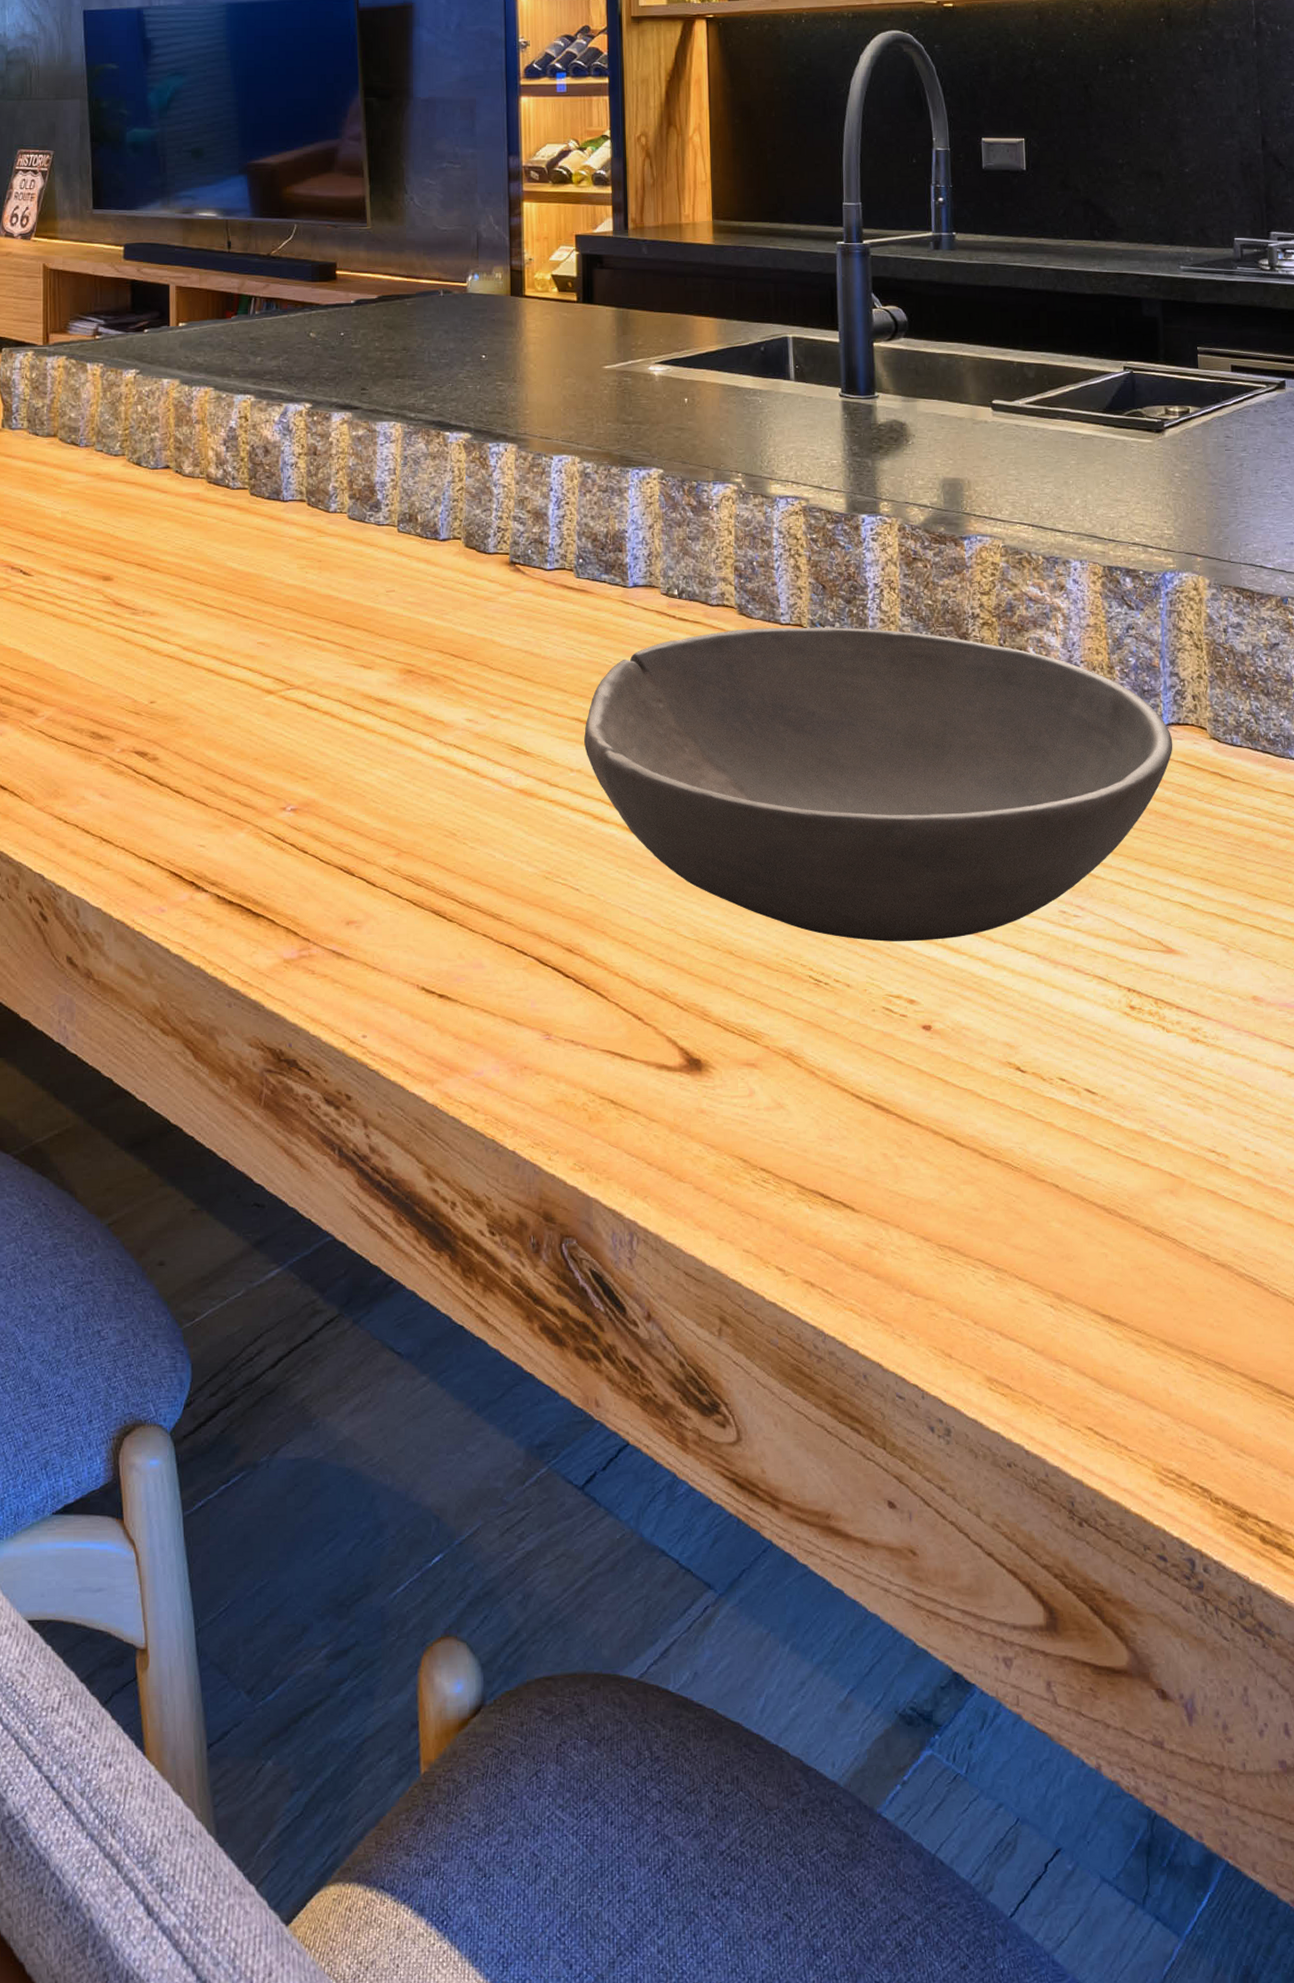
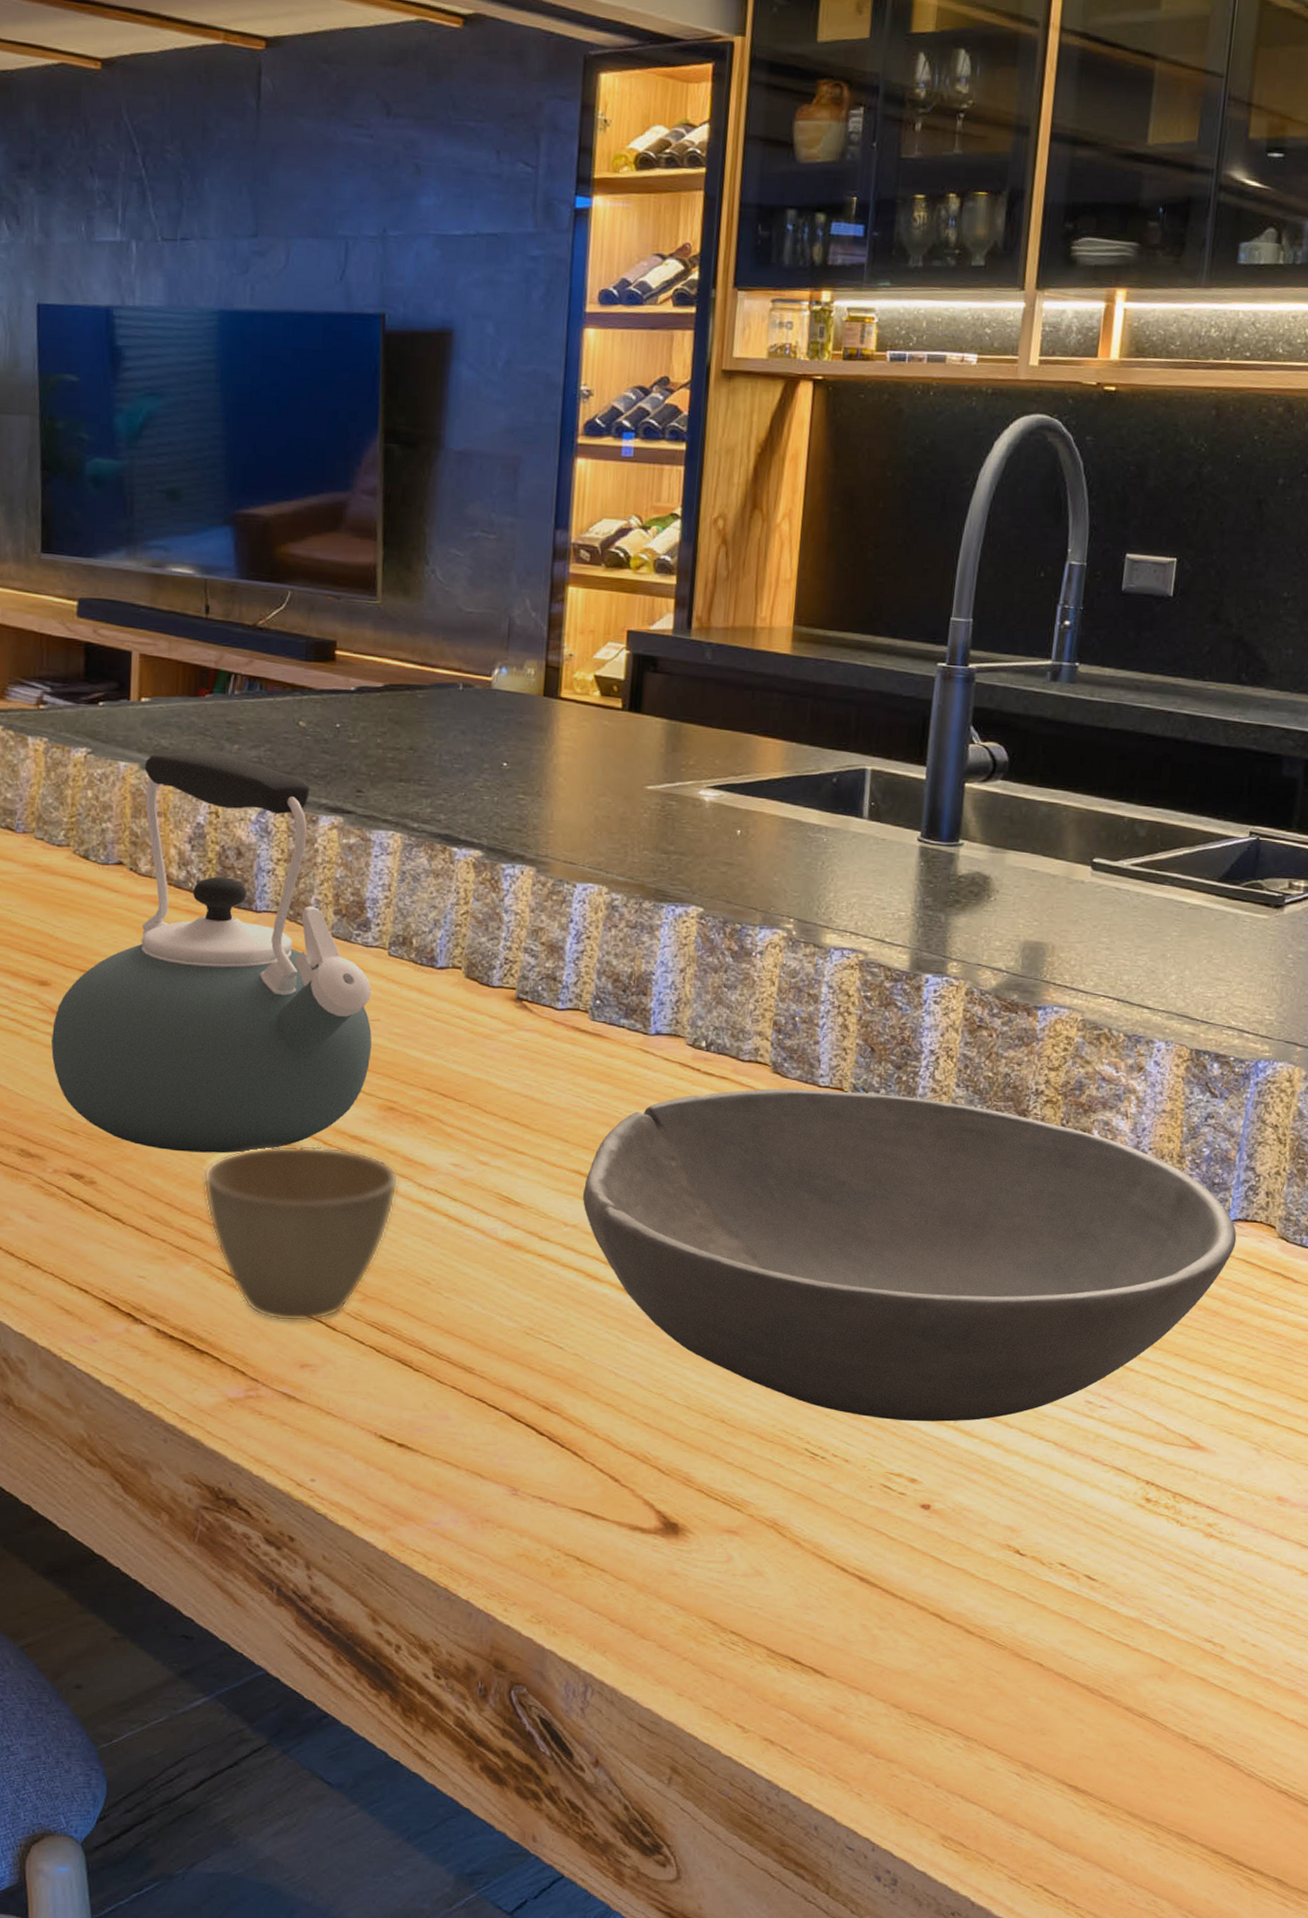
kettle: none [116,366,390,725] -> present [51,752,372,1154]
cup: none [251,710,421,880] -> present [203,1144,399,1322]

